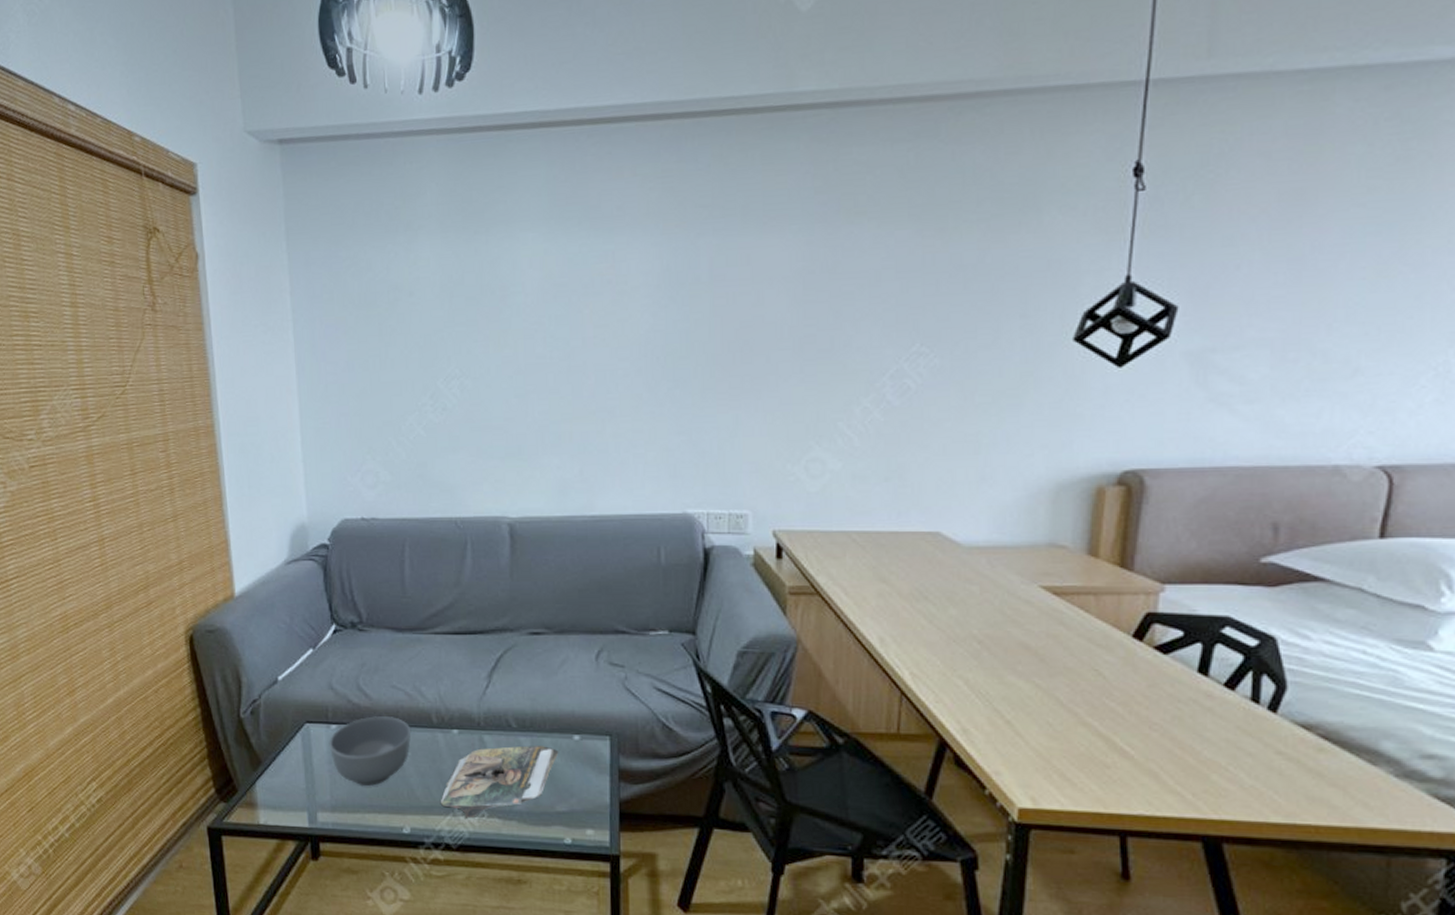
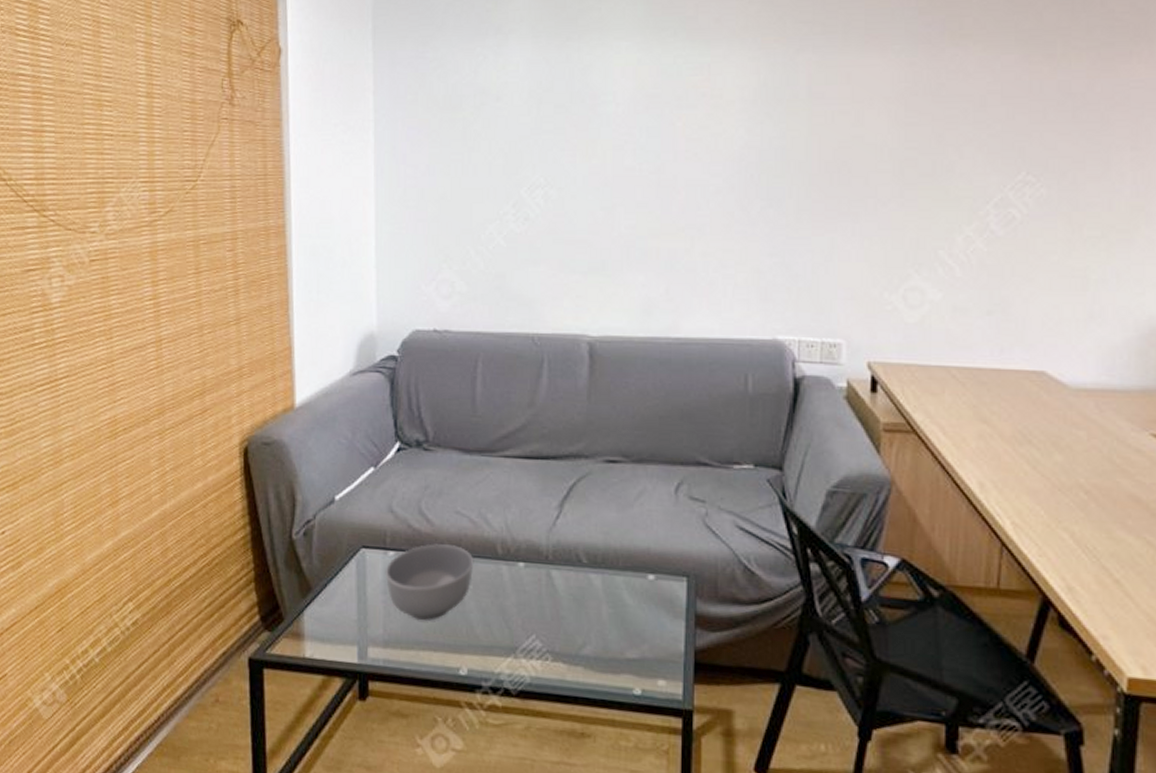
magazine: present [440,745,559,818] -> none [501,583,632,662]

